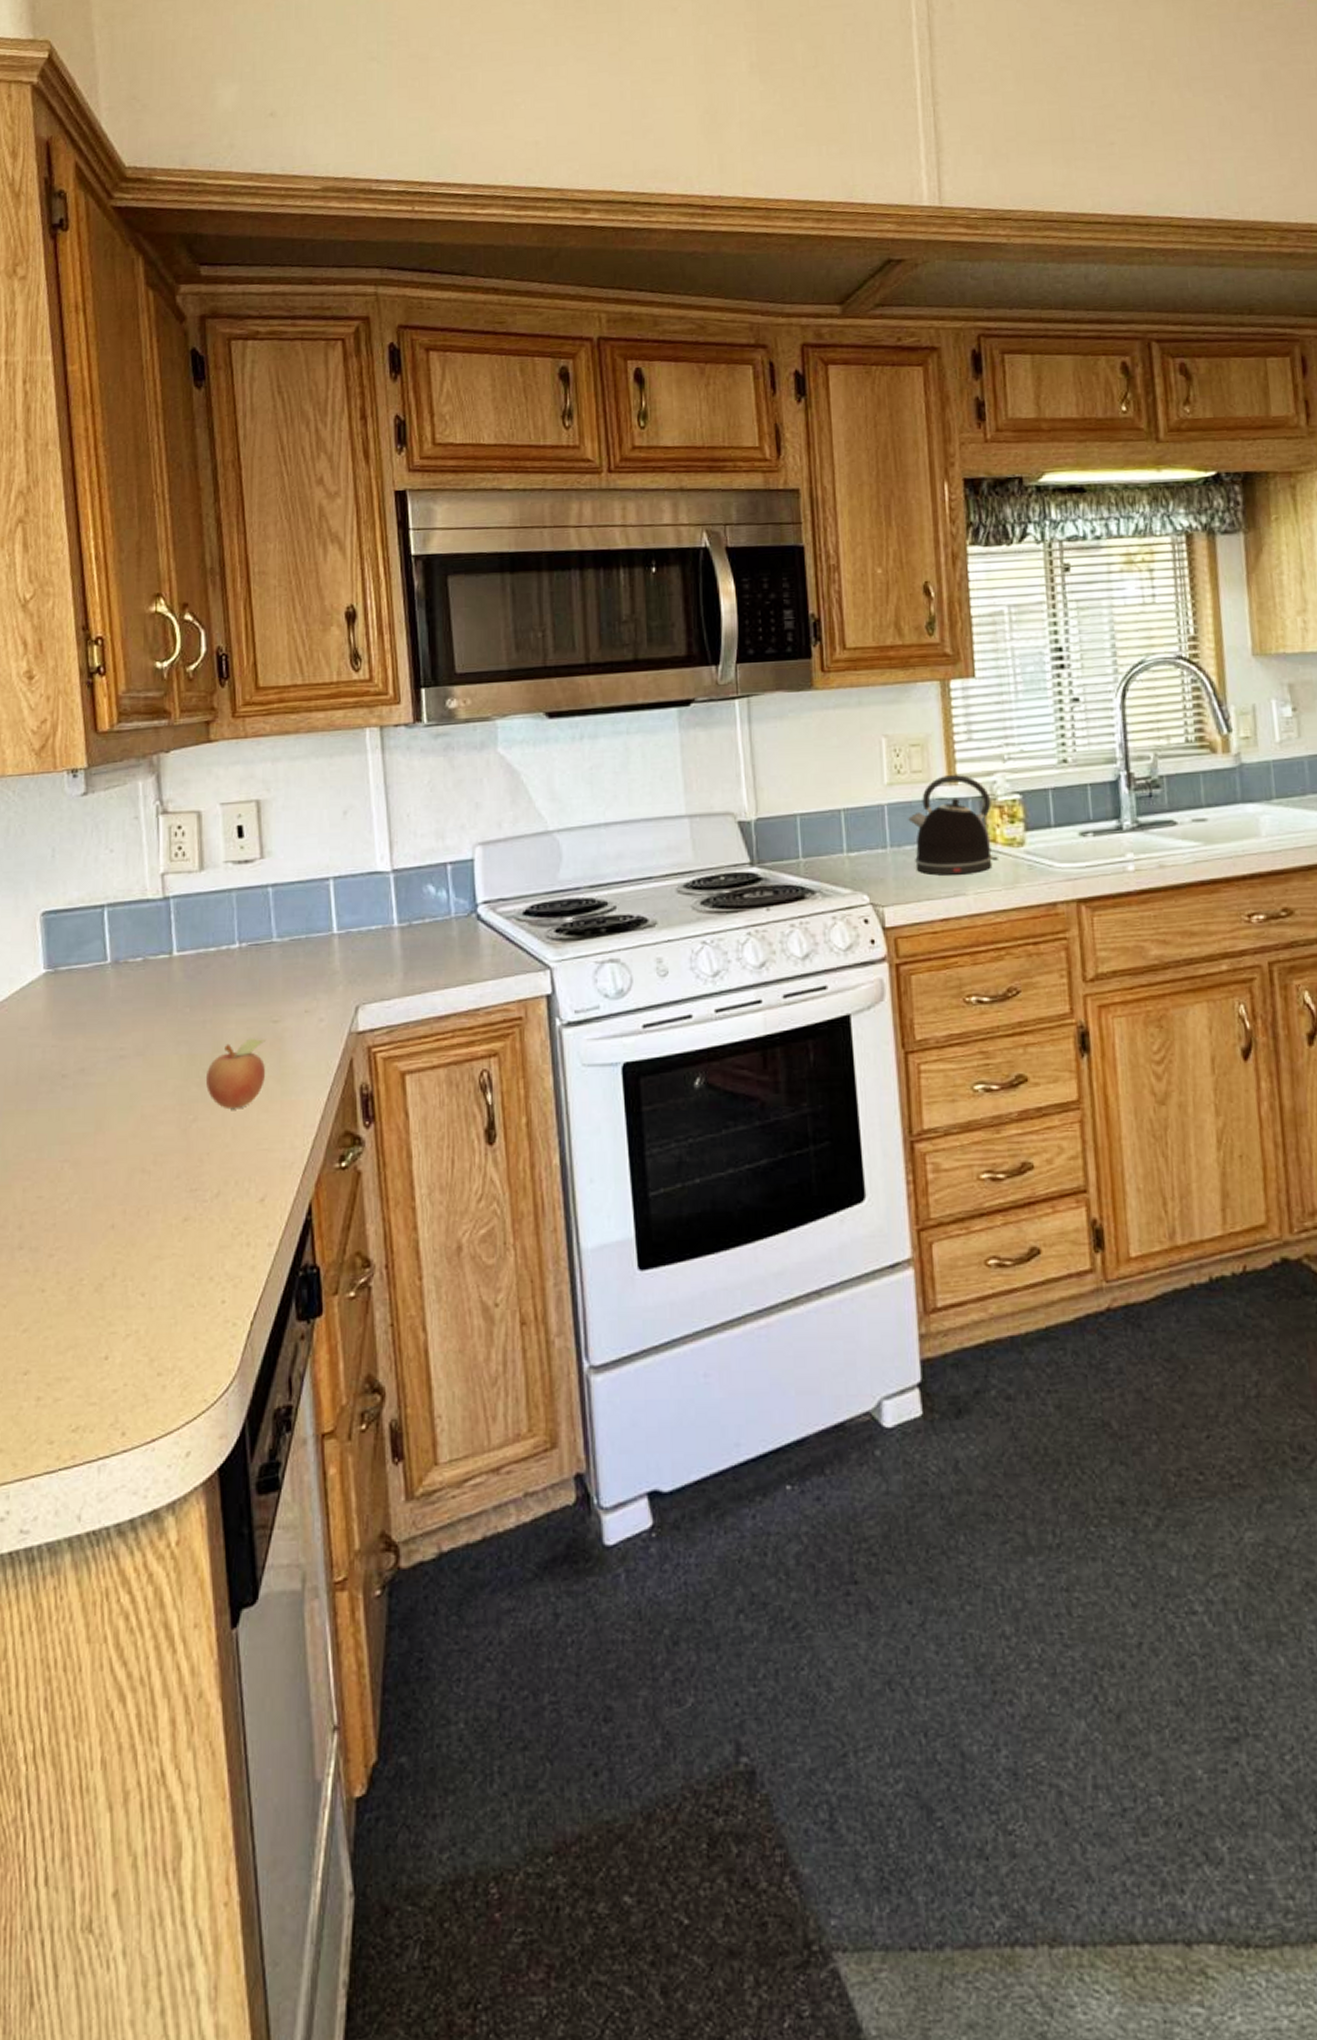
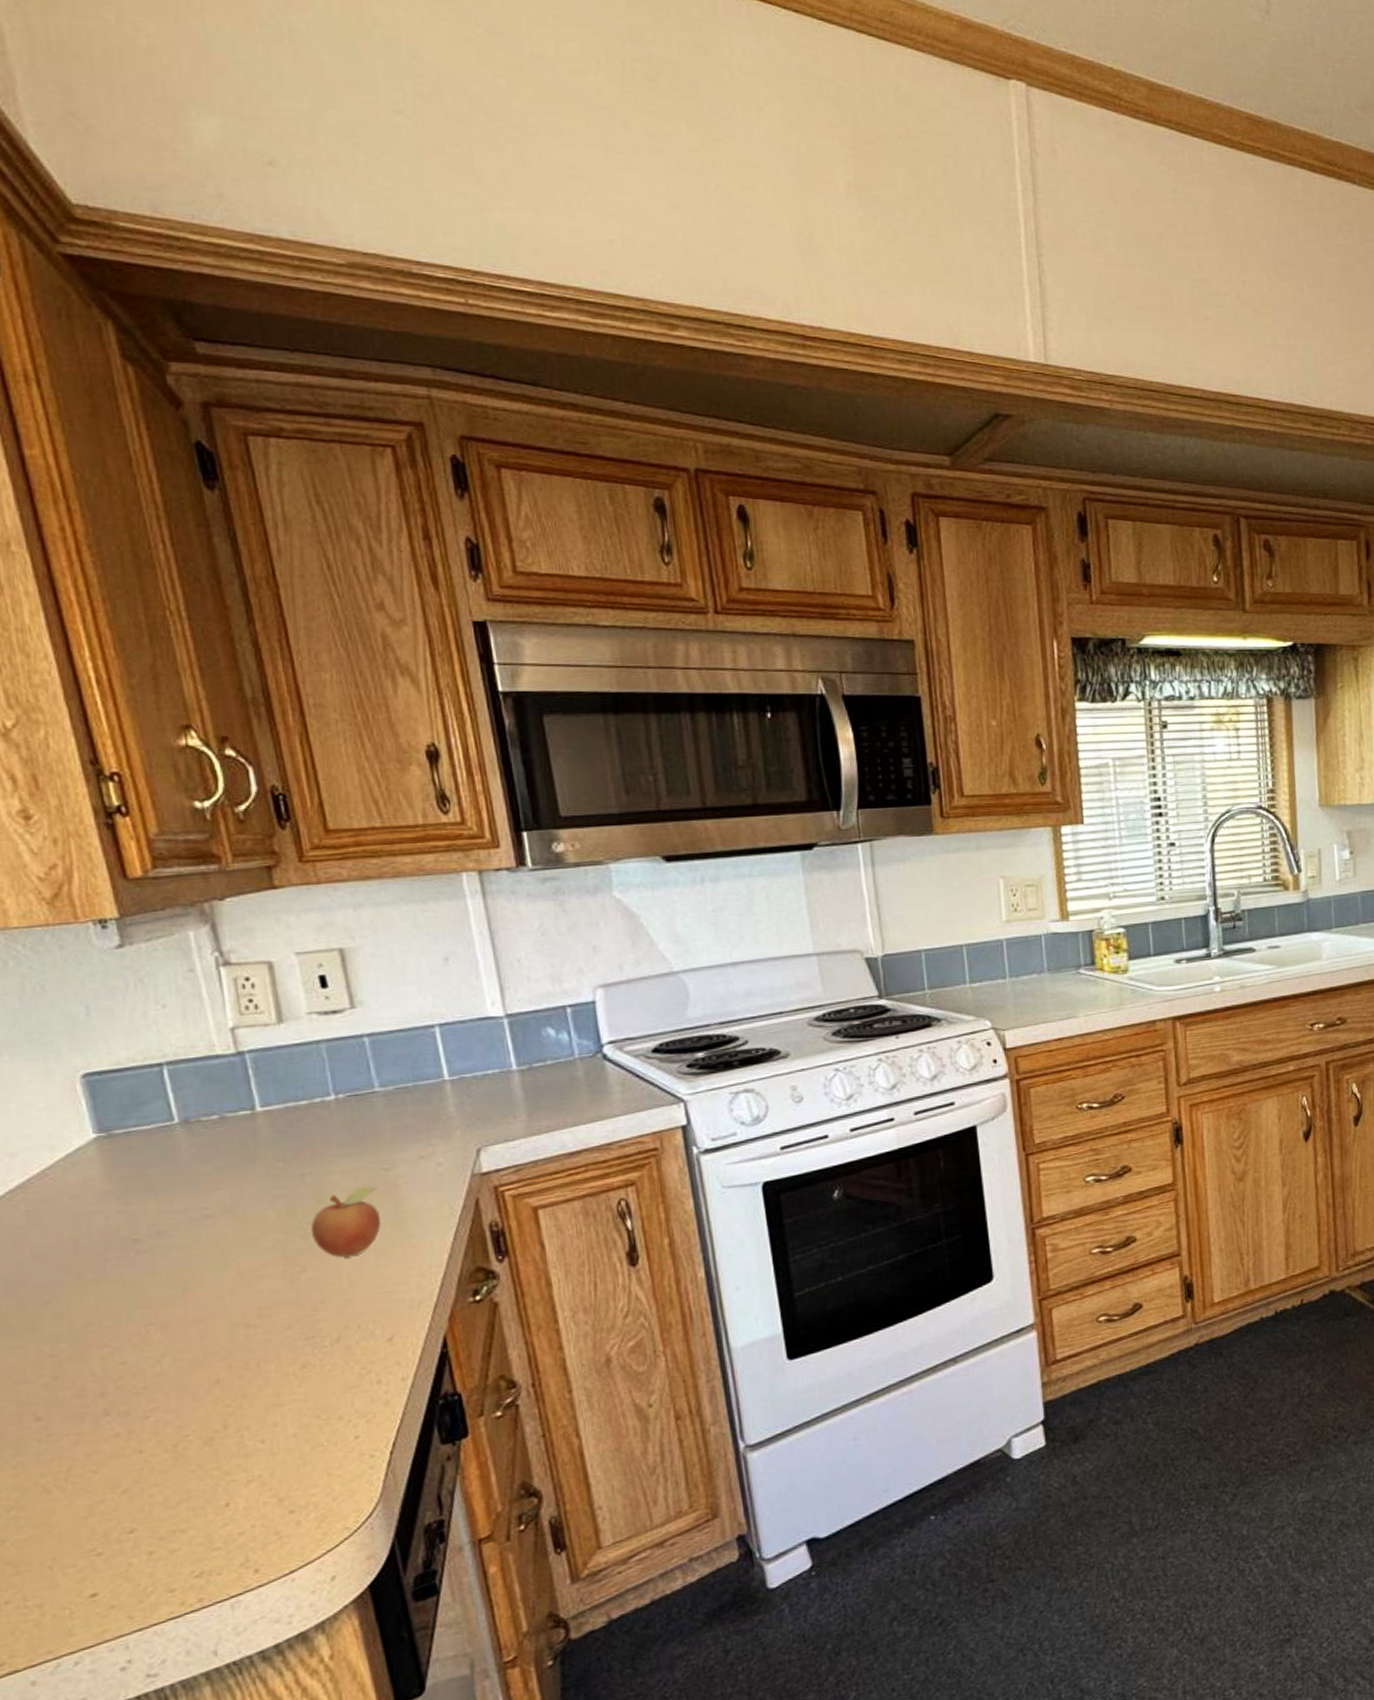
kettle: present [908,775,998,875] -> none [1025,912,1105,1001]

